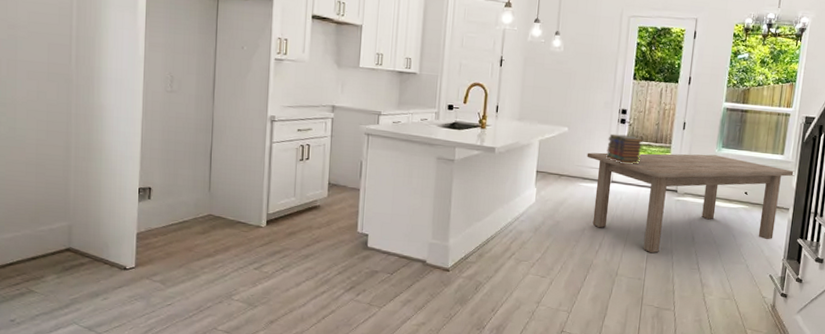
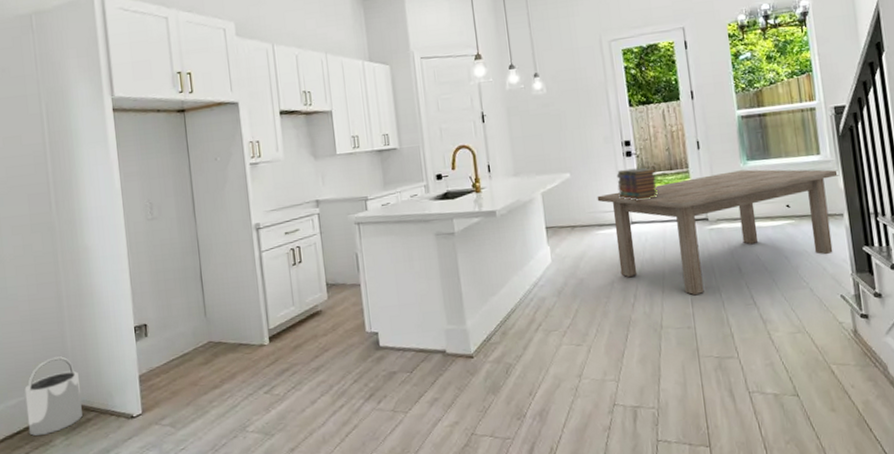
bucket: none [21,201,78,270] -> present [24,356,83,436]

